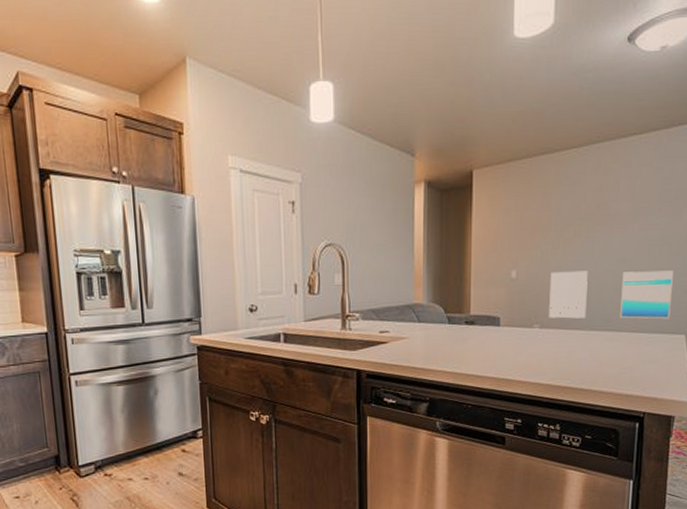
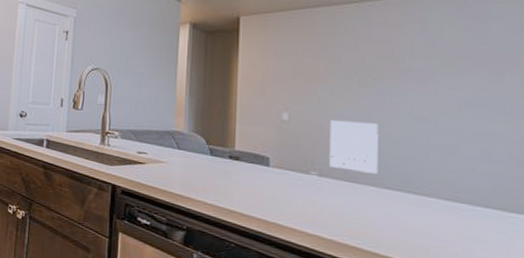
wall art: present [620,270,673,319] -> none [425,131,500,193]

